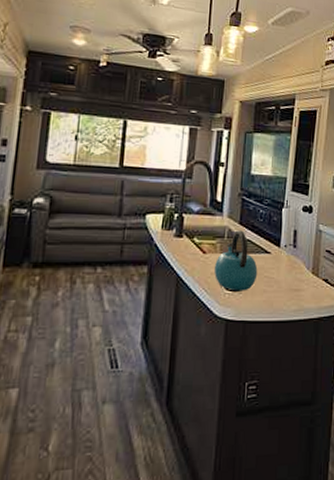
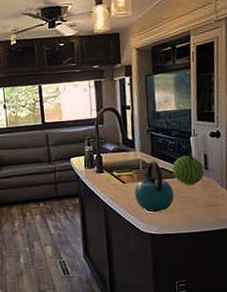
fruit: none [259,226,292,263] -> present [172,152,205,185]

